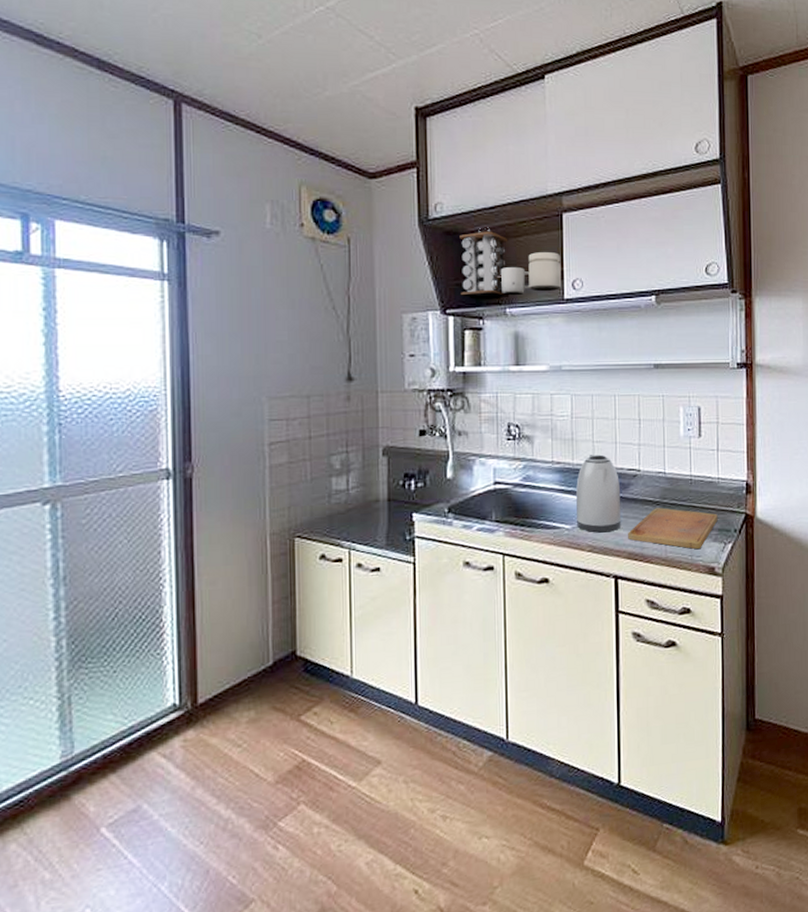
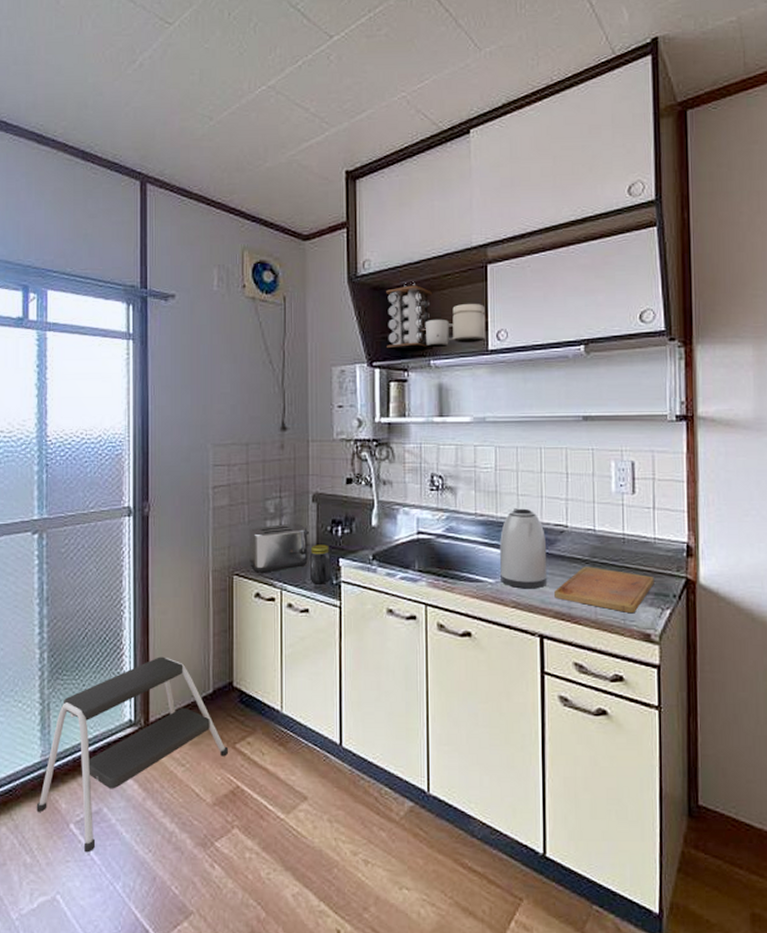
step stool: none [56,631,293,857] -> present [36,657,229,853]
toaster: none [313,478,379,533] -> present [250,523,309,573]
jar: none [380,499,404,542] -> present [309,544,331,584]

